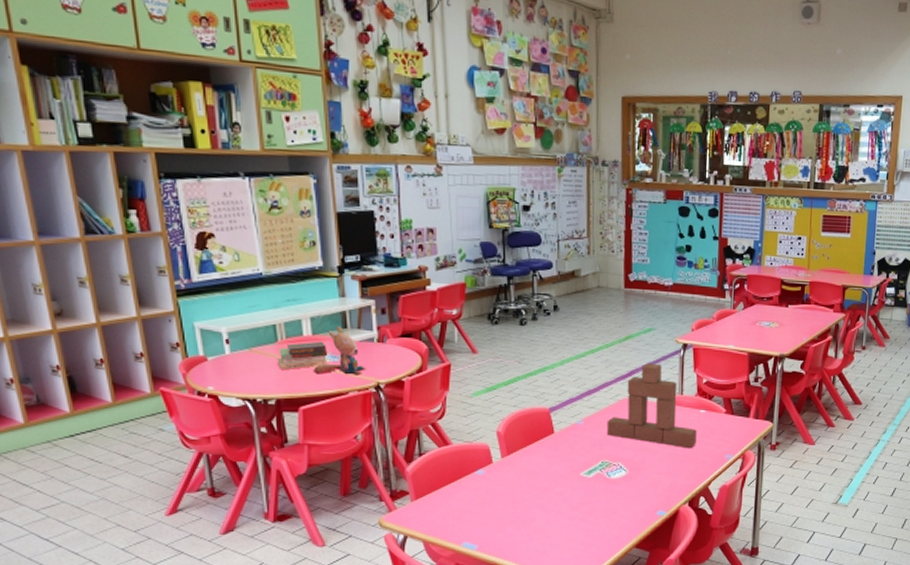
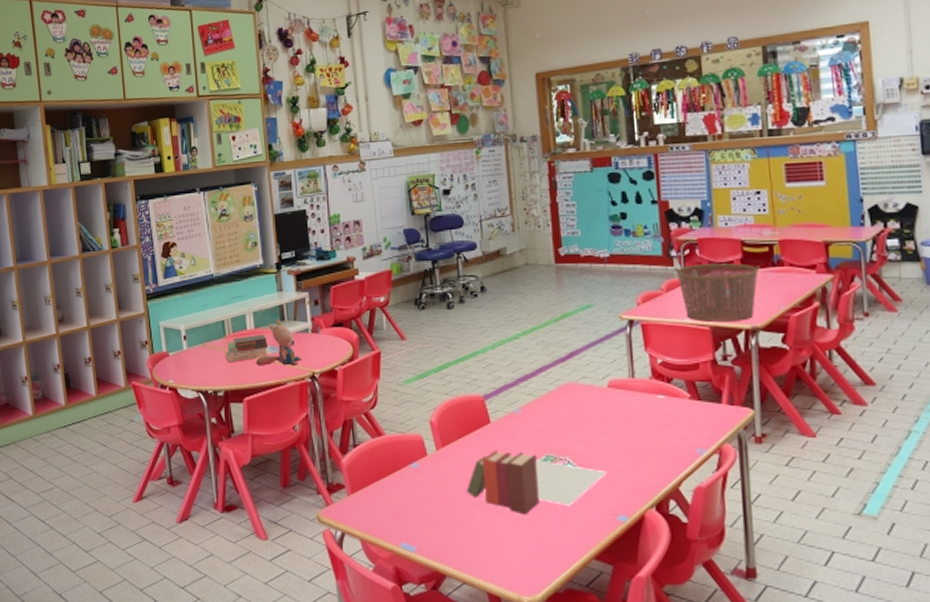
books: none [527,457,594,514] -> present [466,450,540,515]
paper sheet: none [592,465,651,504] -> present [535,460,606,506]
toy blocks: present [606,363,697,449] -> none [548,343,658,441]
basket: none [725,298,792,350] -> present [674,263,760,323]

